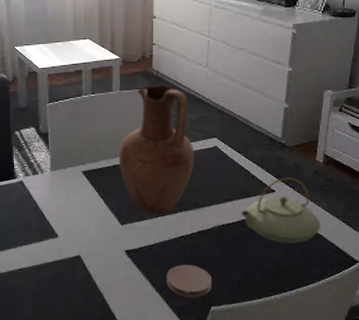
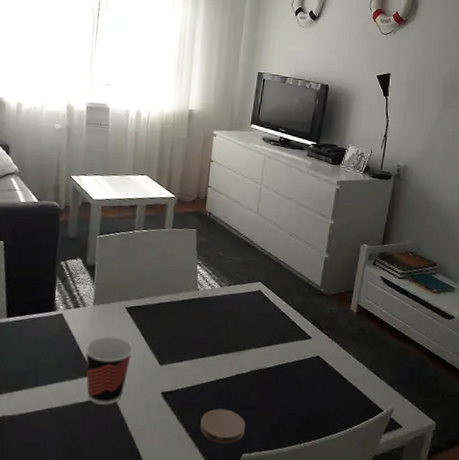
cup: none [48,200,93,264] -> present [85,336,133,405]
vase: present [118,84,195,215] -> none [164,226,239,356]
teapot: present [241,177,321,244] -> none [278,324,351,391]

